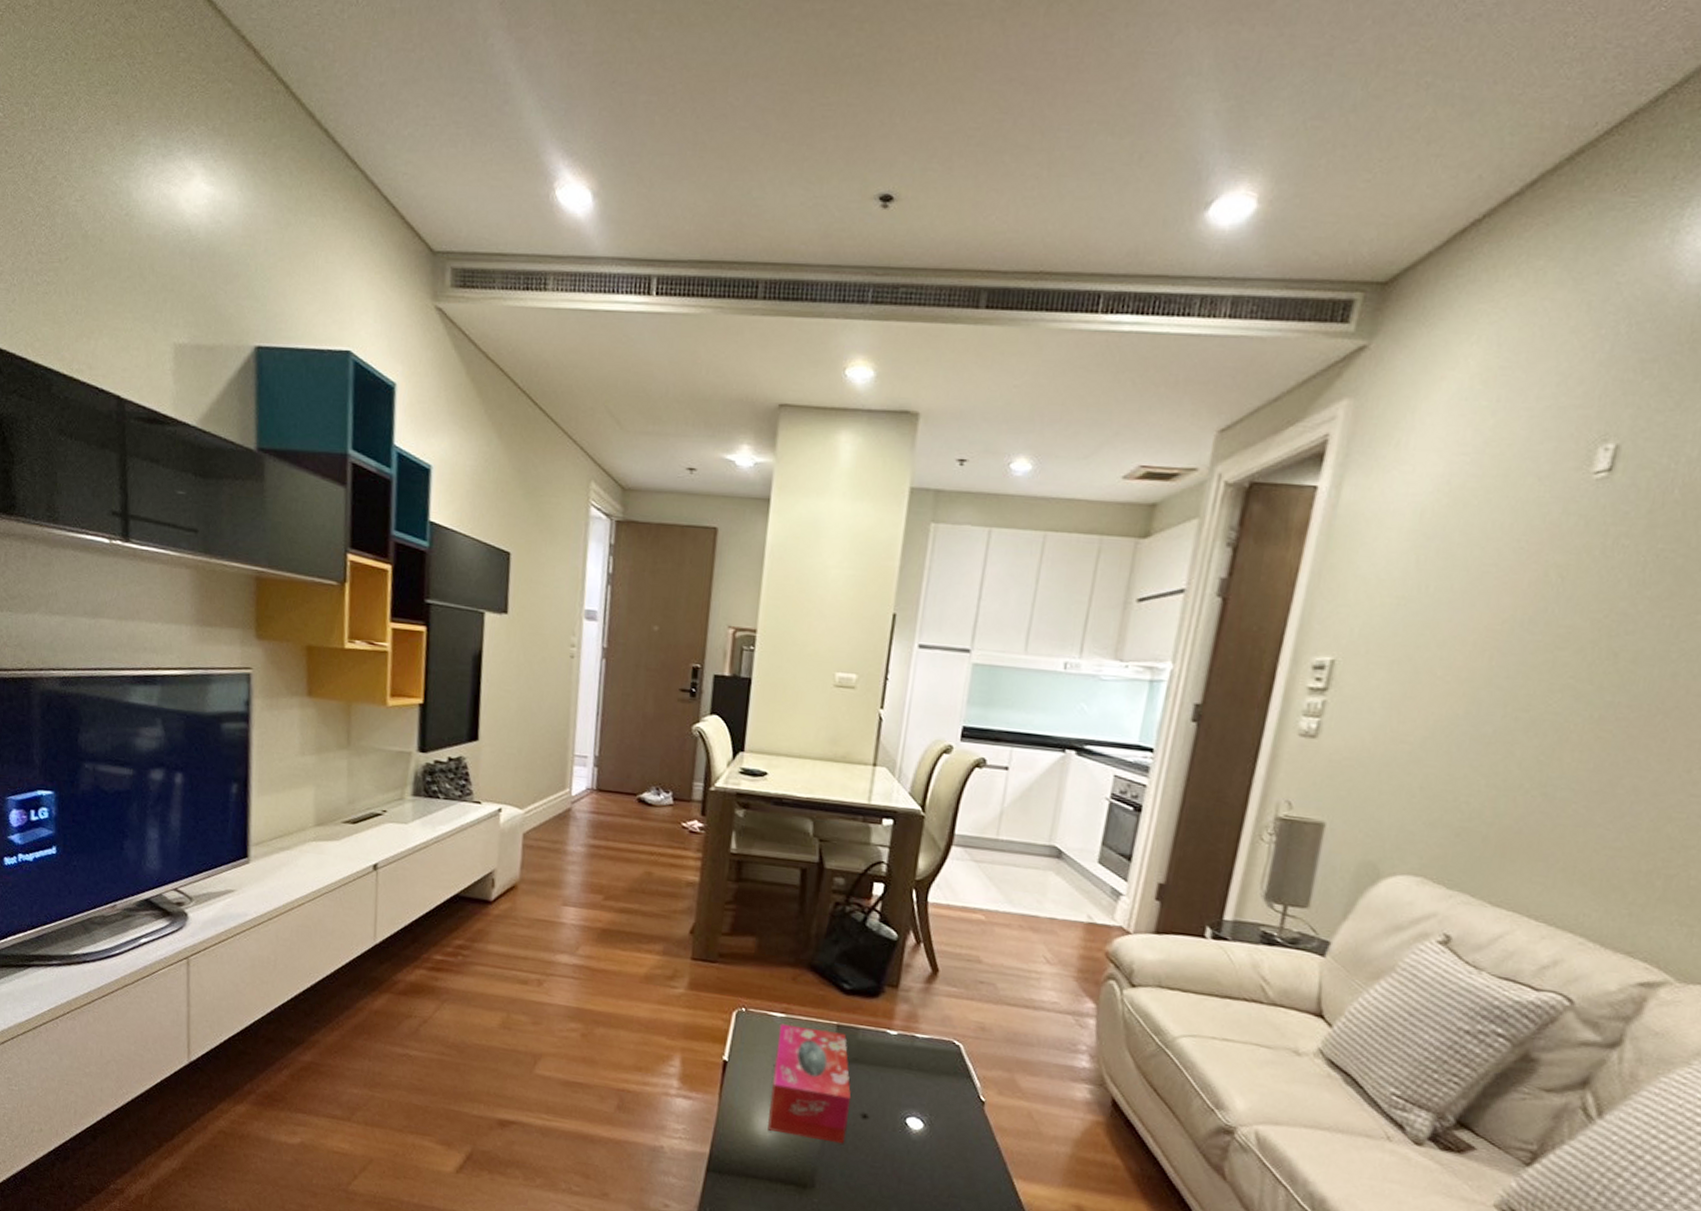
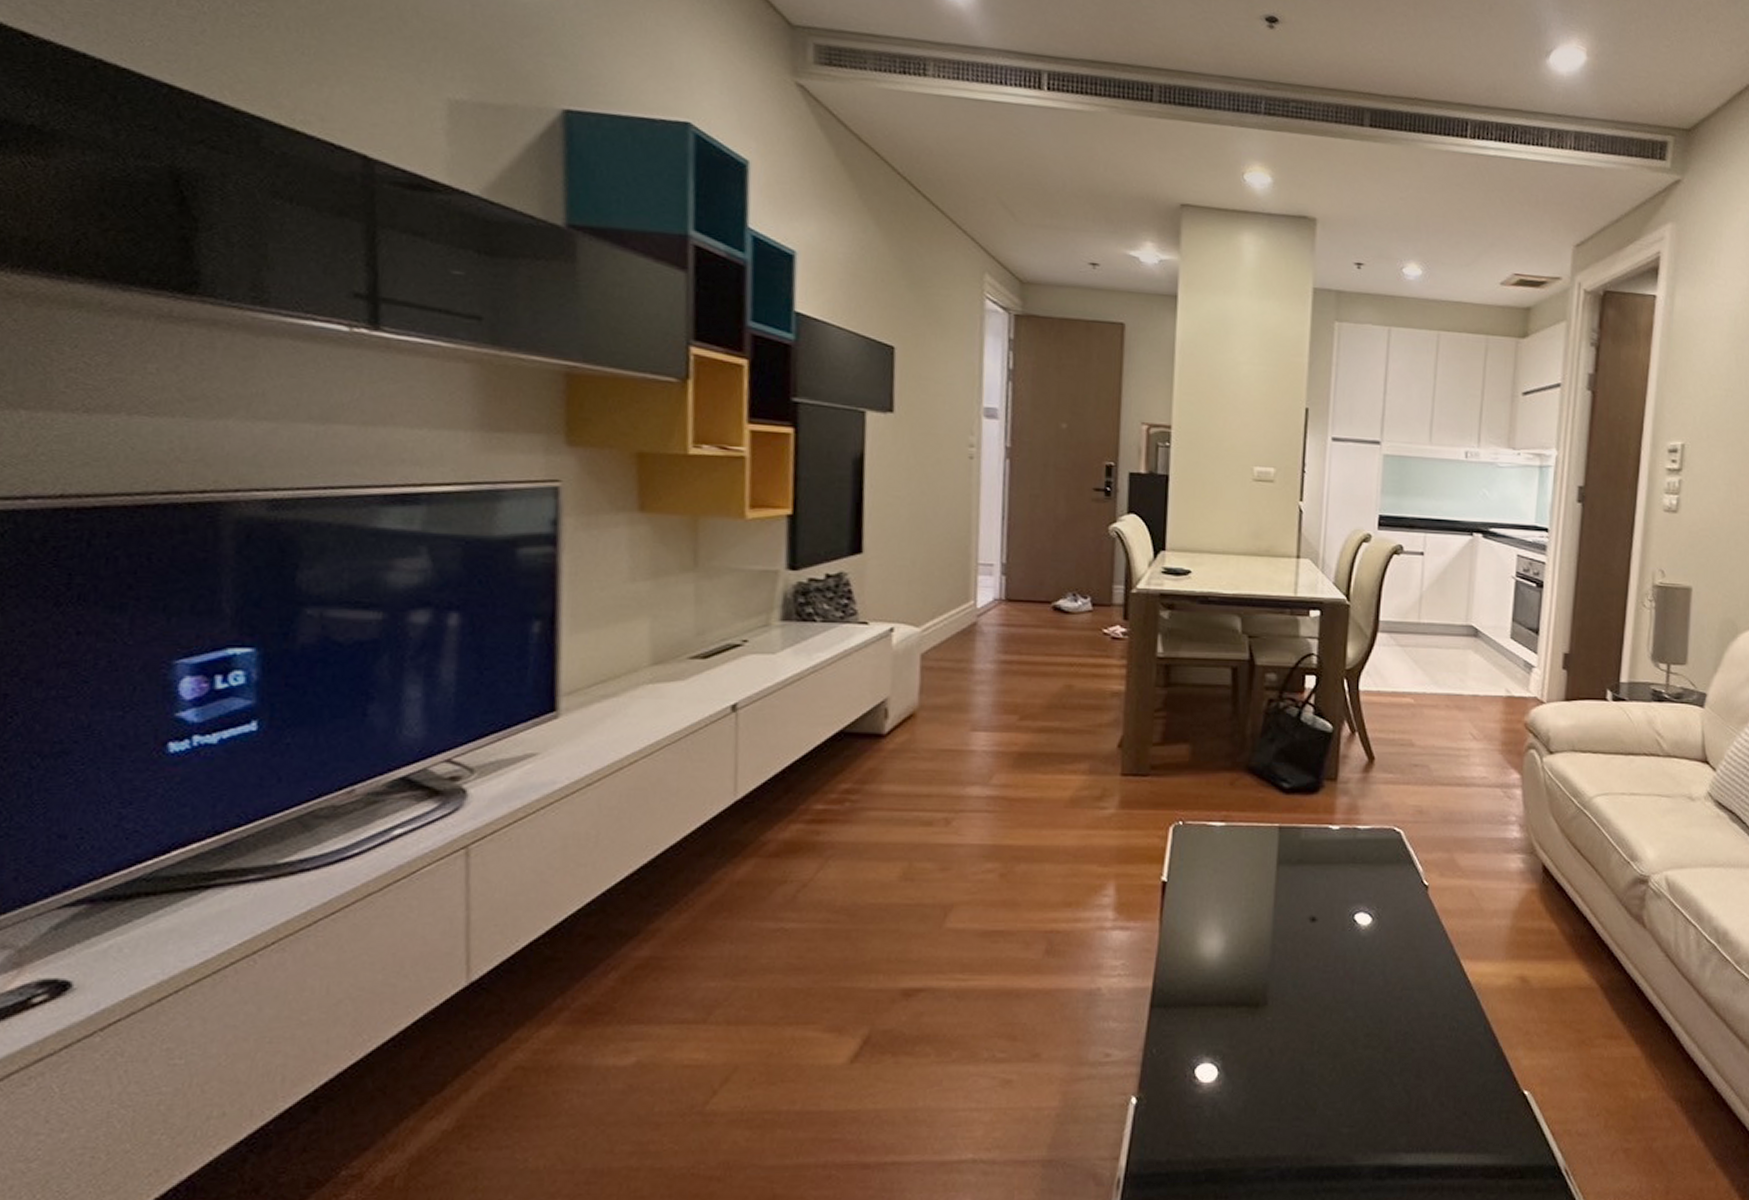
tissue box: present [767,1023,852,1144] -> none [1213,833,1299,953]

